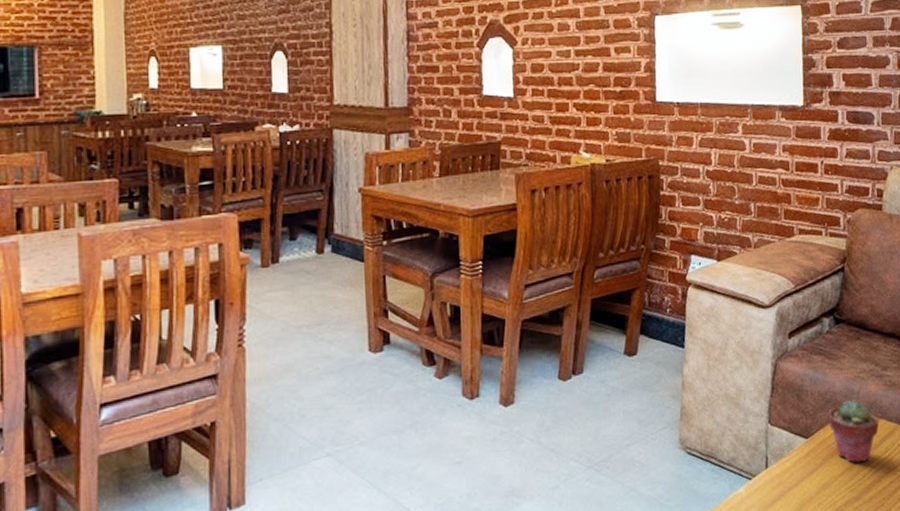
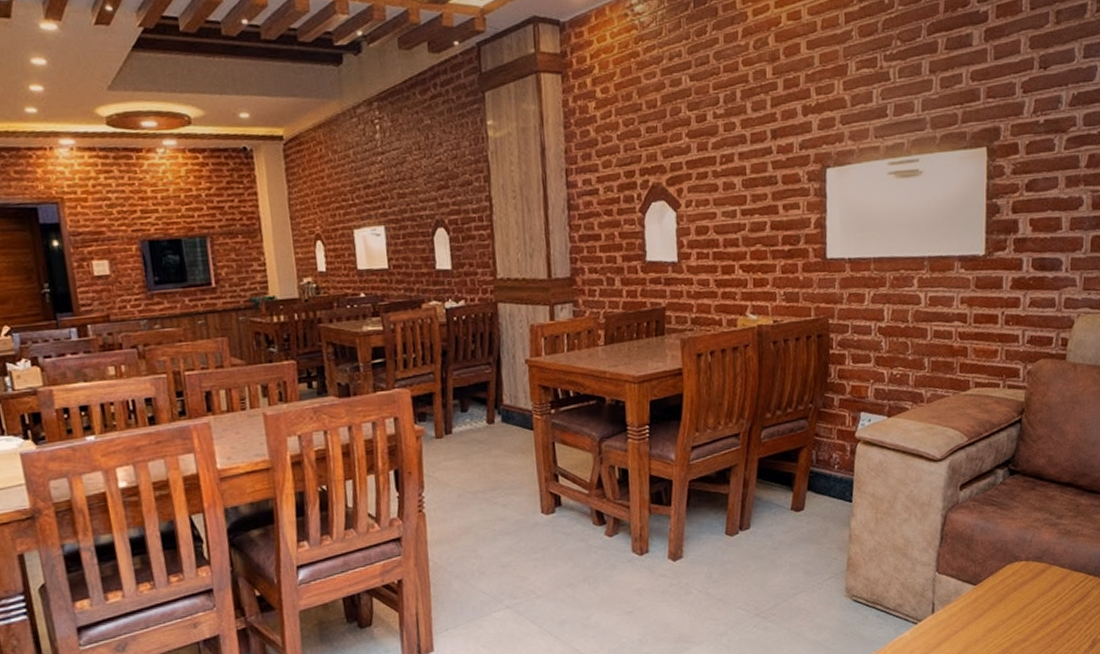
potted succulent: present [826,400,879,464] -> none [996,548,1050,608]

